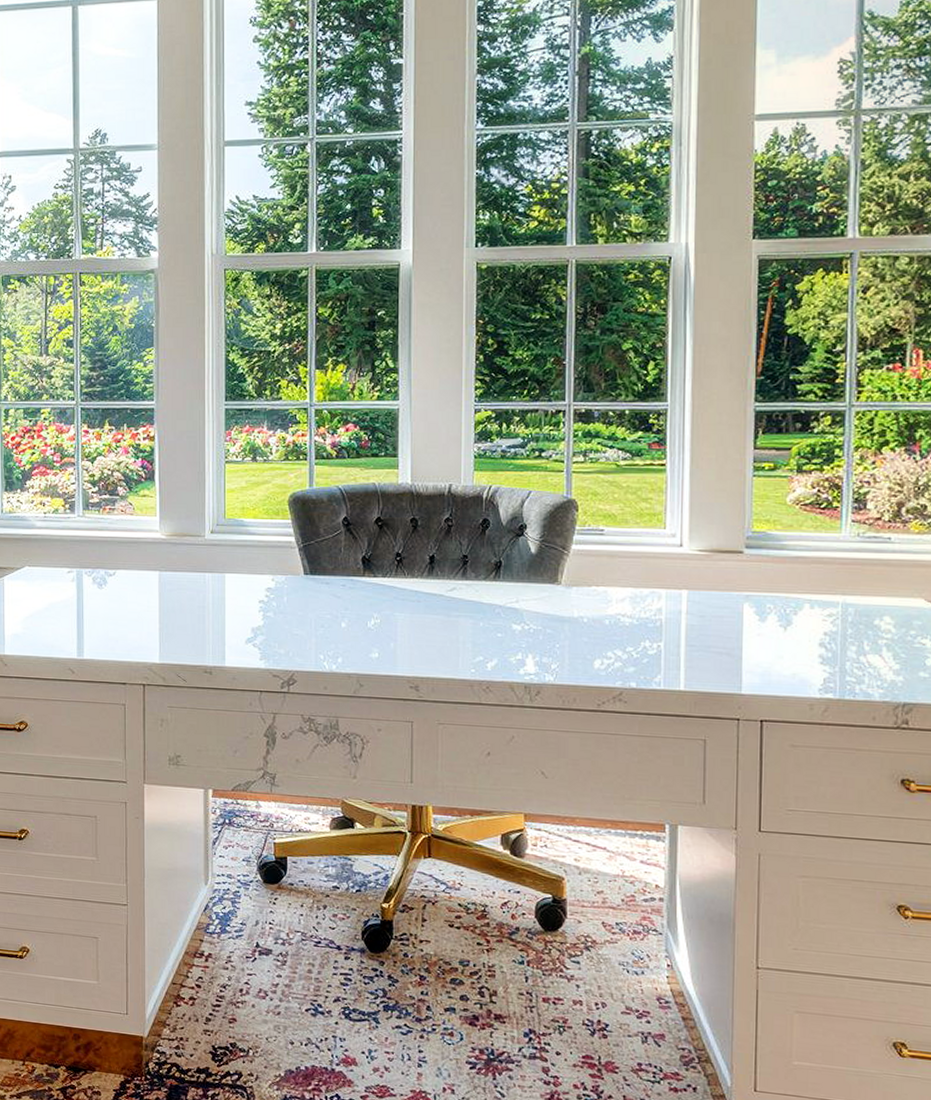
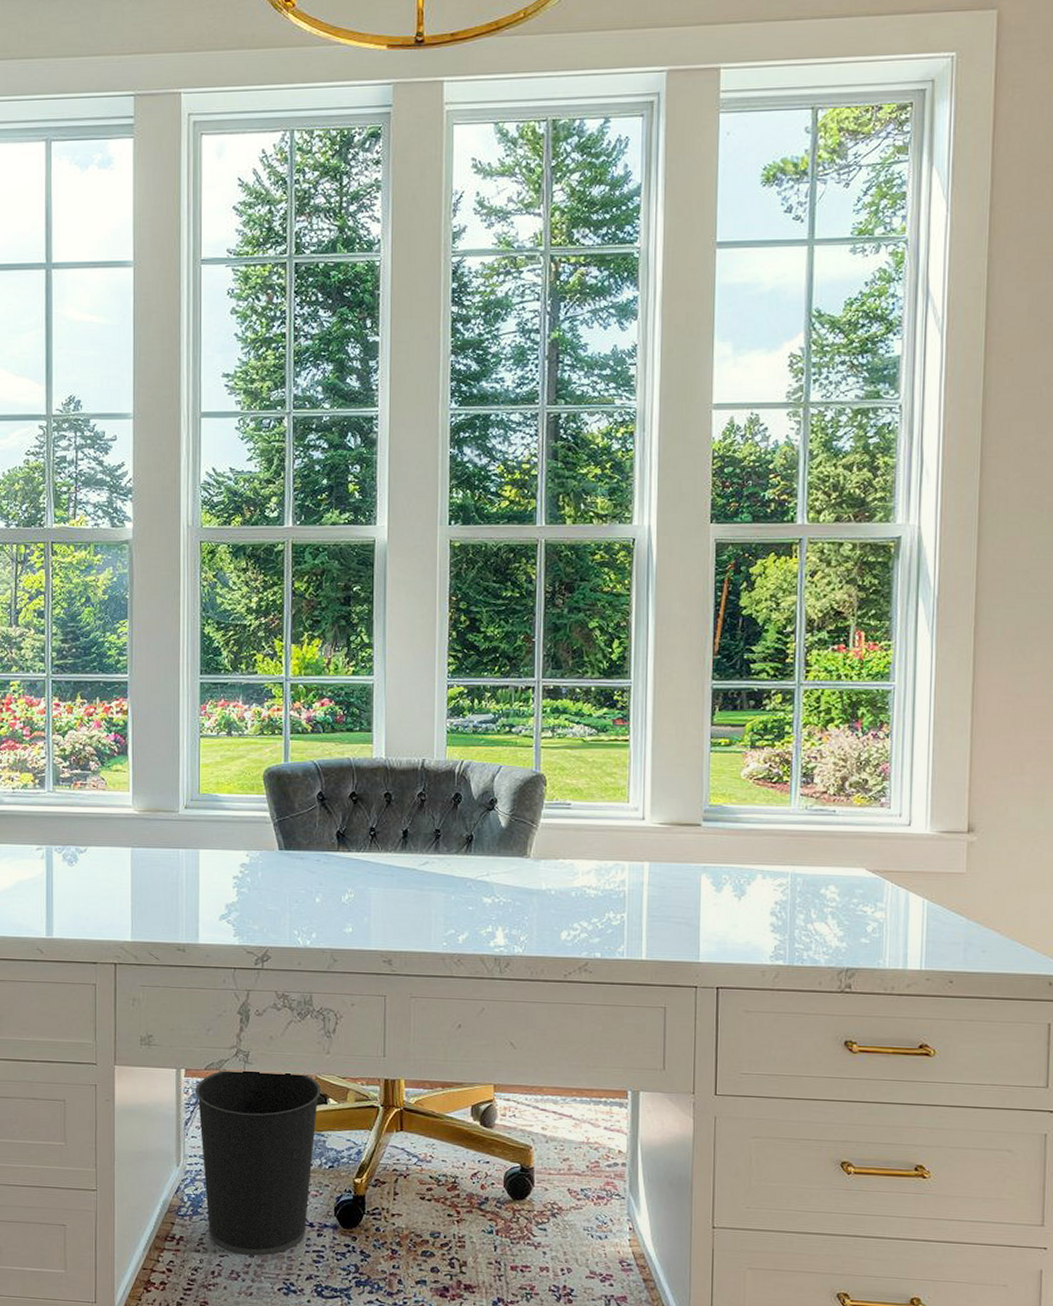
wastebasket: none [222,791,348,976] -> present [194,1069,322,1256]

